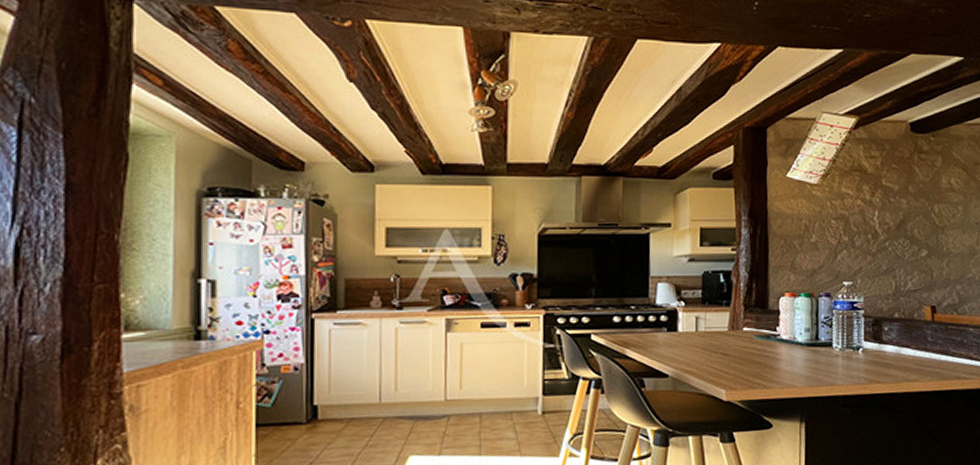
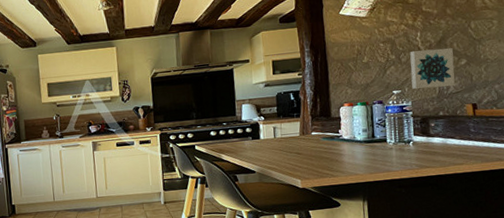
wall art: none [865,234,914,283] -> present [410,48,455,89]

